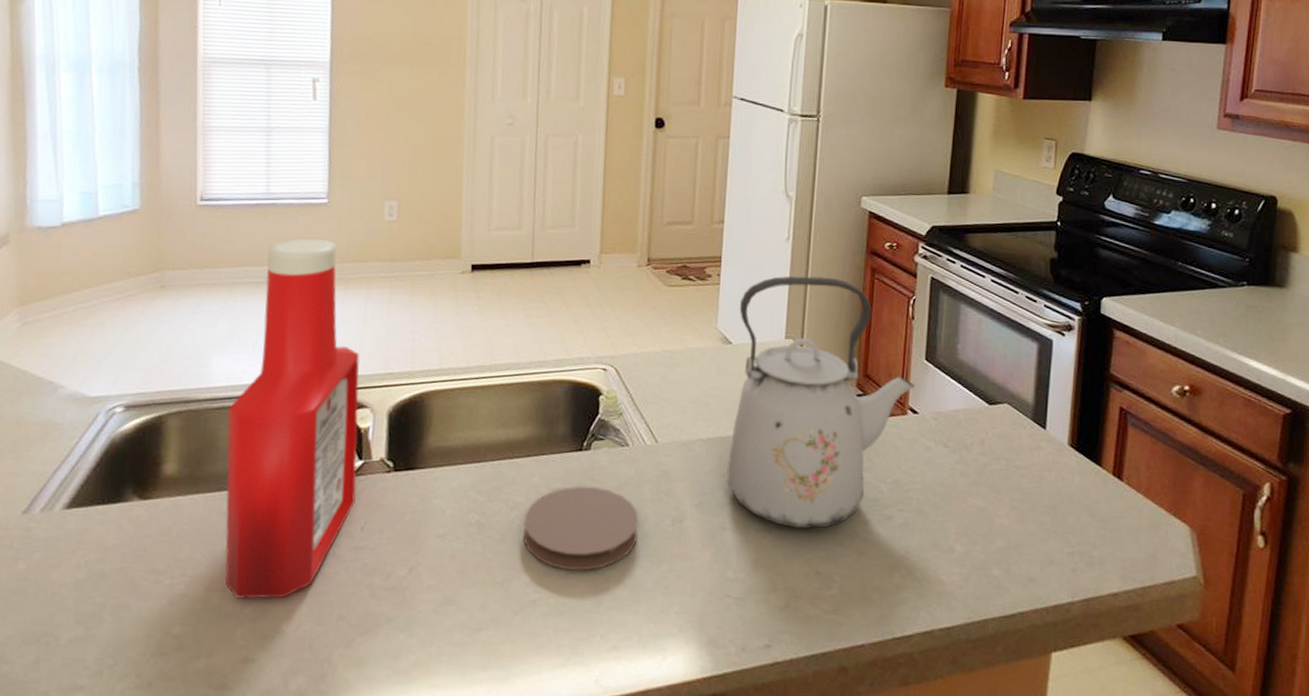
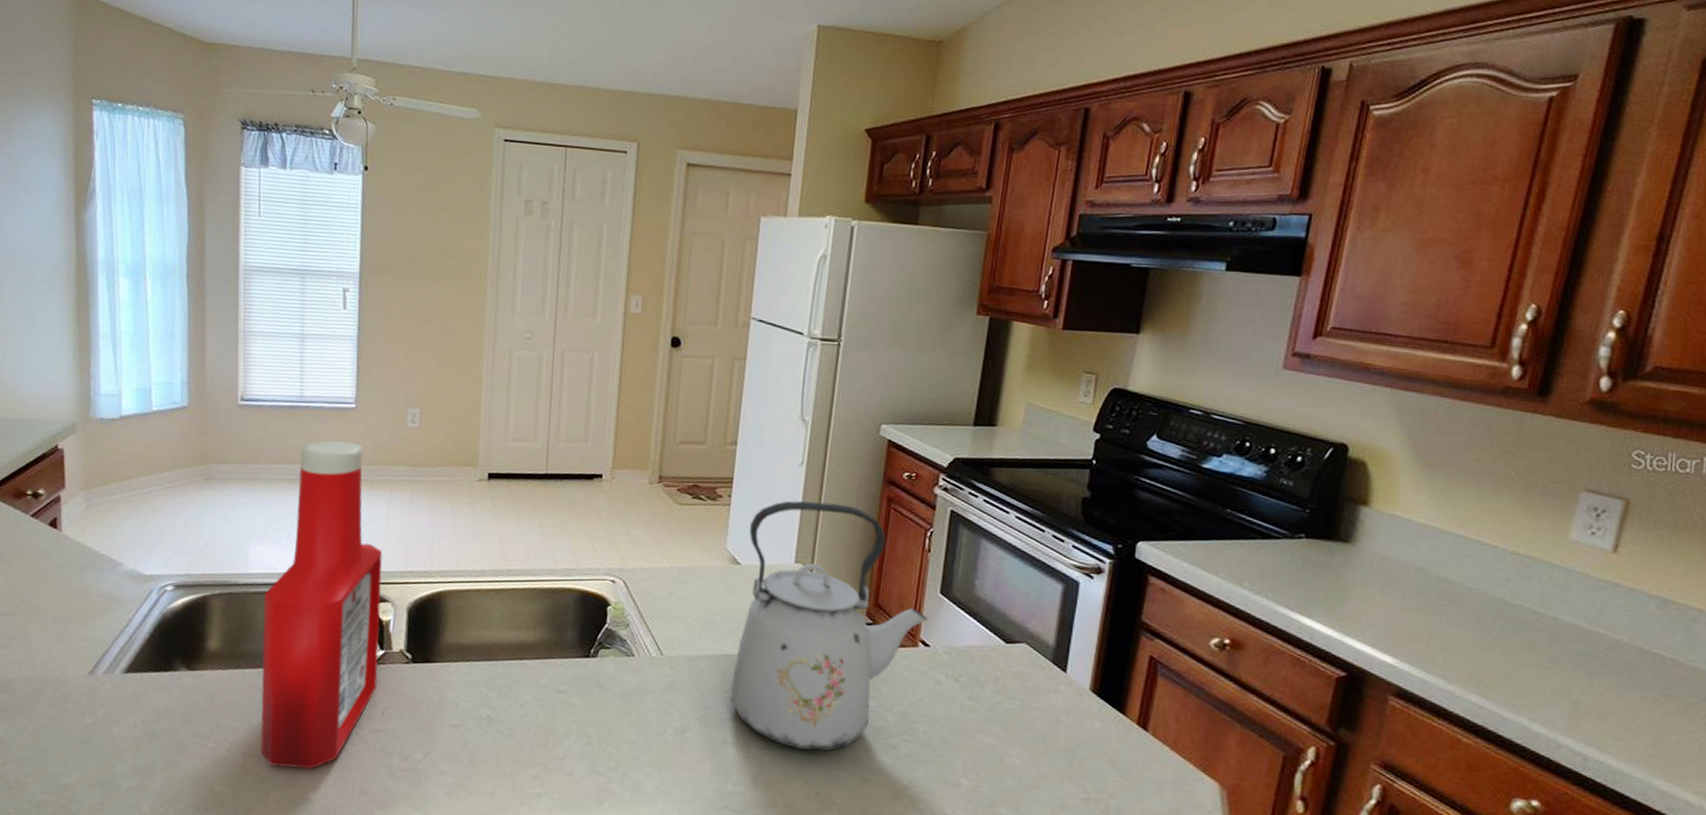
coaster: present [523,485,639,571] -> none [530,690,642,771]

